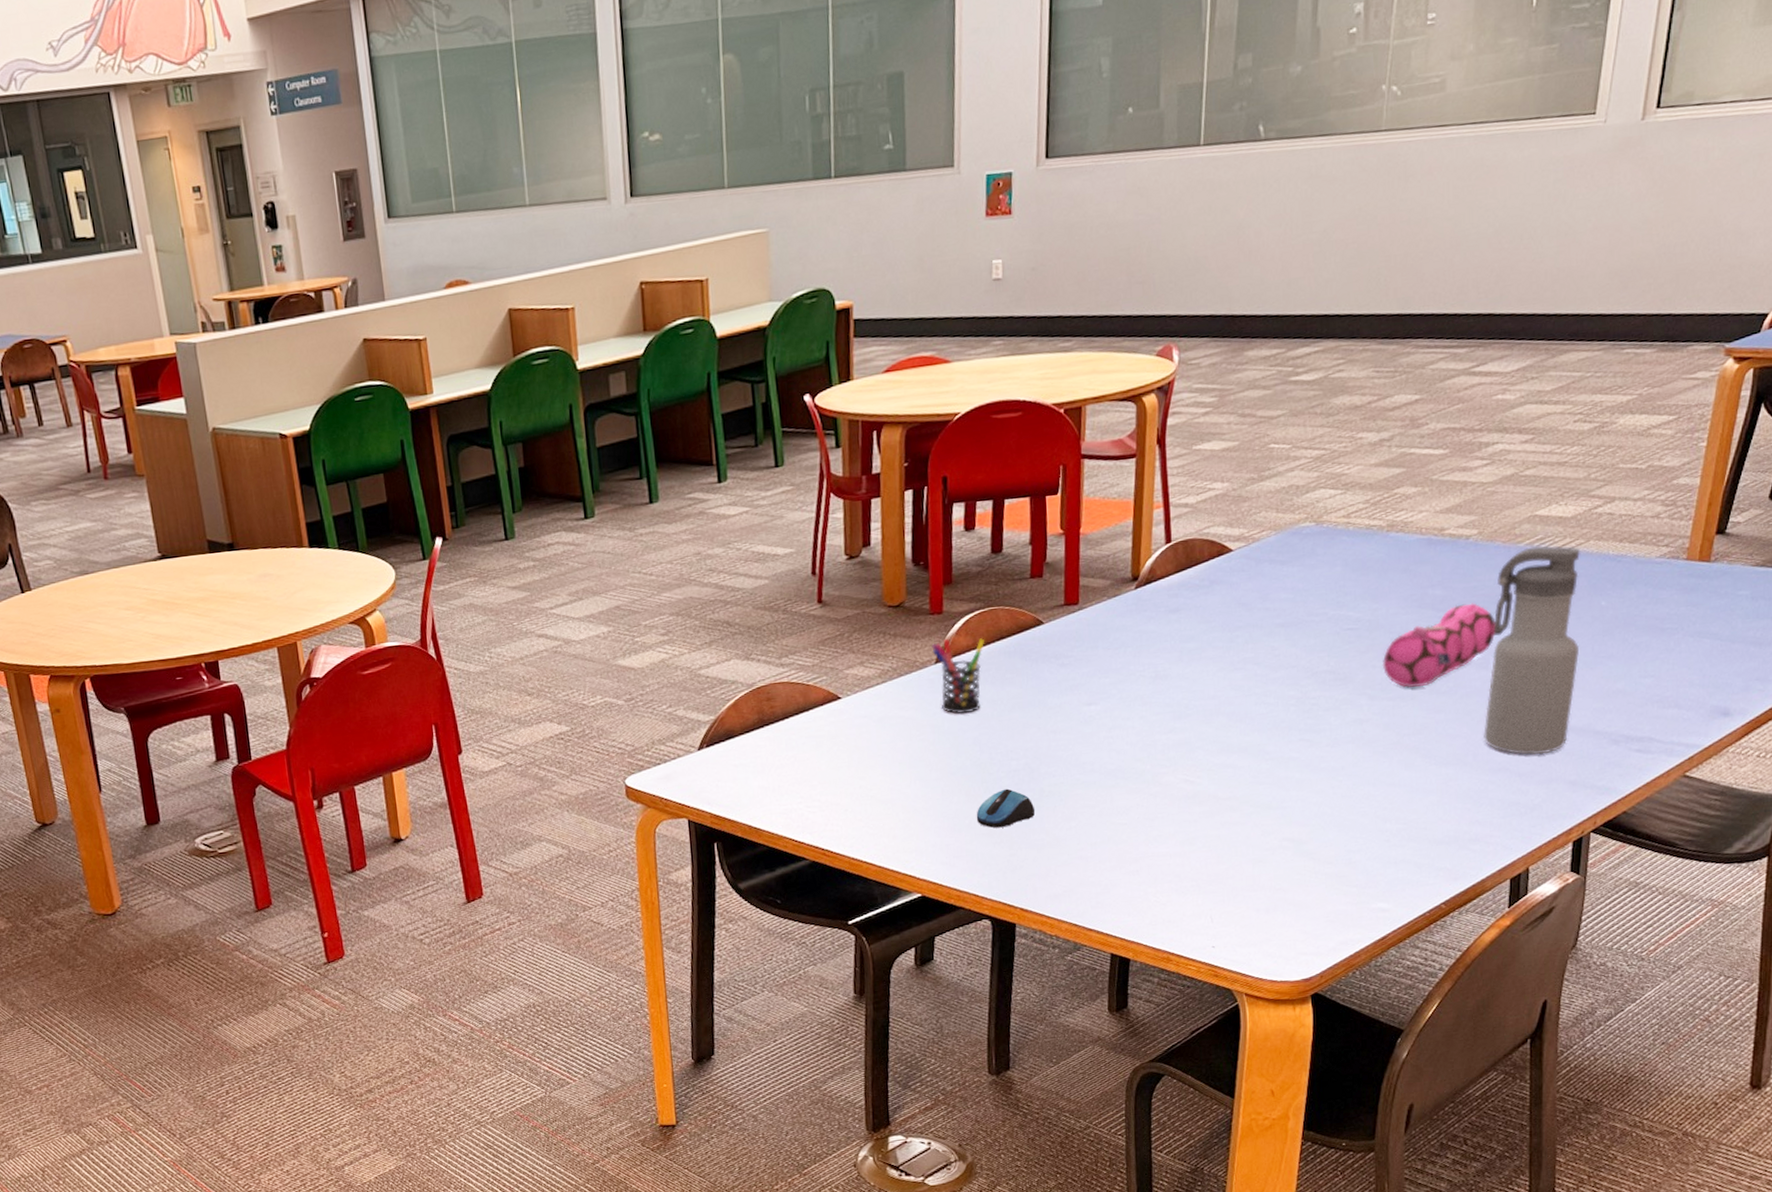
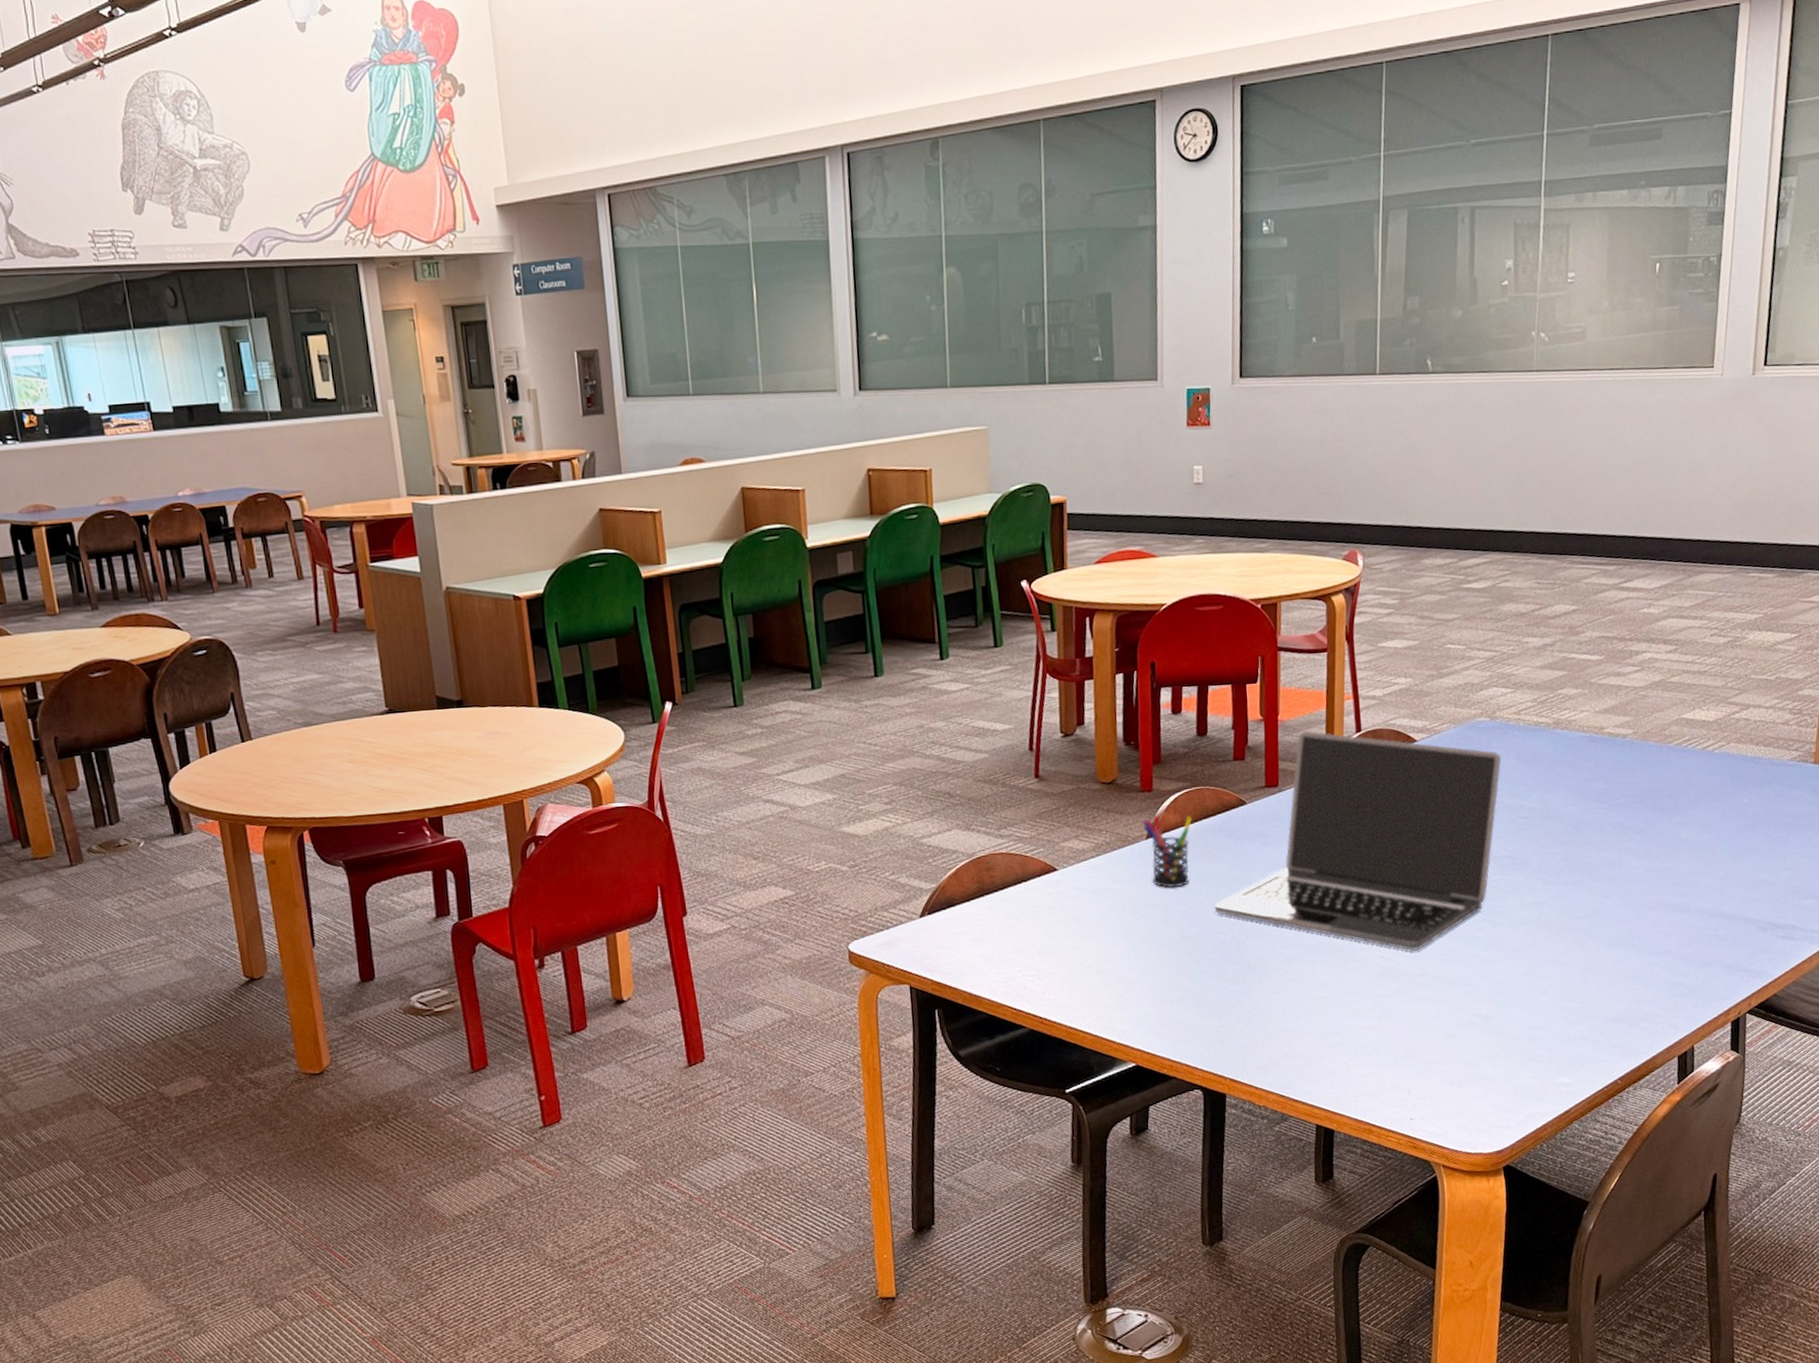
computer mouse: present [976,788,1036,828] -> none [1186,961,1243,1000]
laptop: none [1007,543,1327,774] -> present [1214,730,1502,951]
pencil case: present [1382,603,1496,688] -> none [1554,796,1653,874]
water bottle: present [1484,546,1581,755] -> none [1647,746,1727,939]

